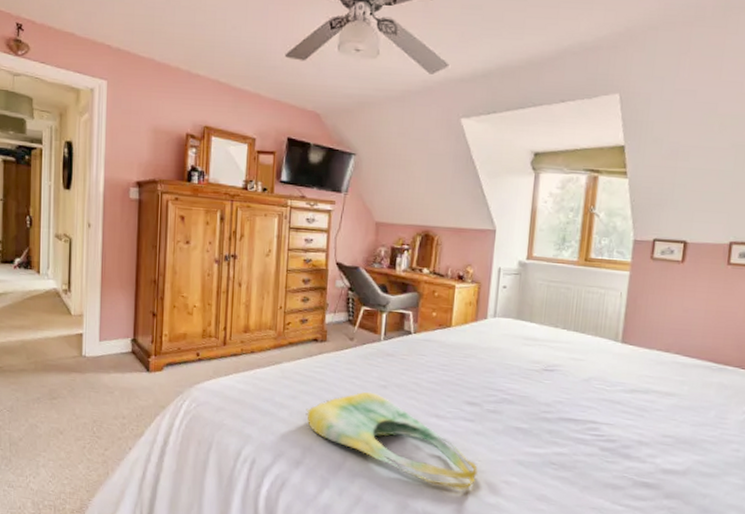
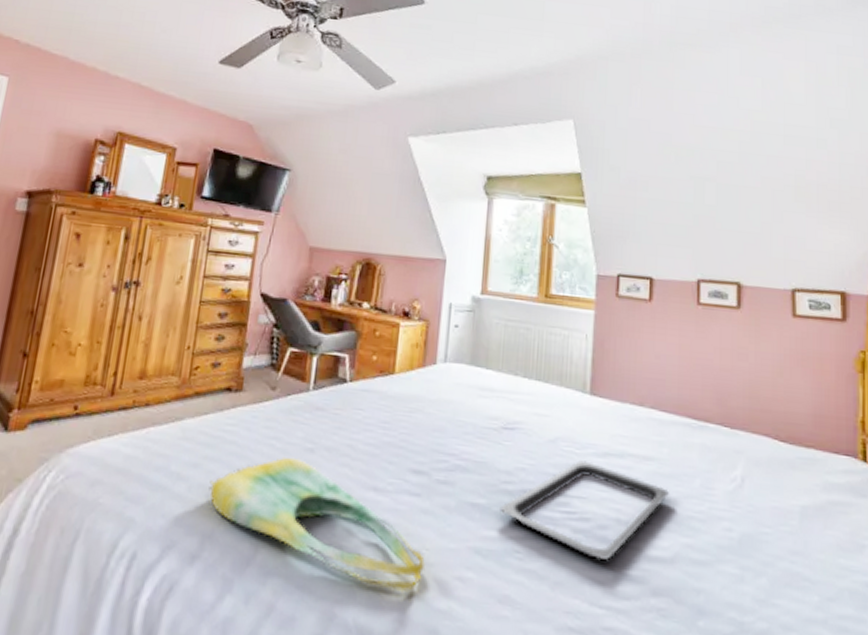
serving tray: none [539,395,686,472] -> present [500,460,669,561]

